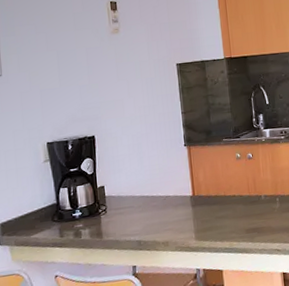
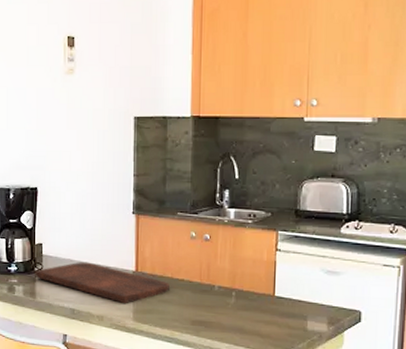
cutting board: none [99,195,224,227] -> present [35,263,169,304]

